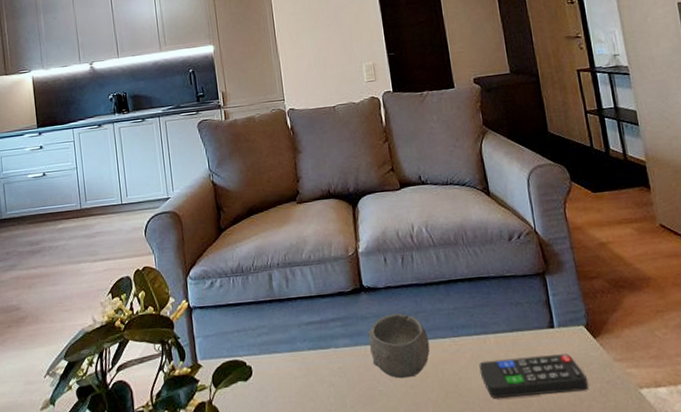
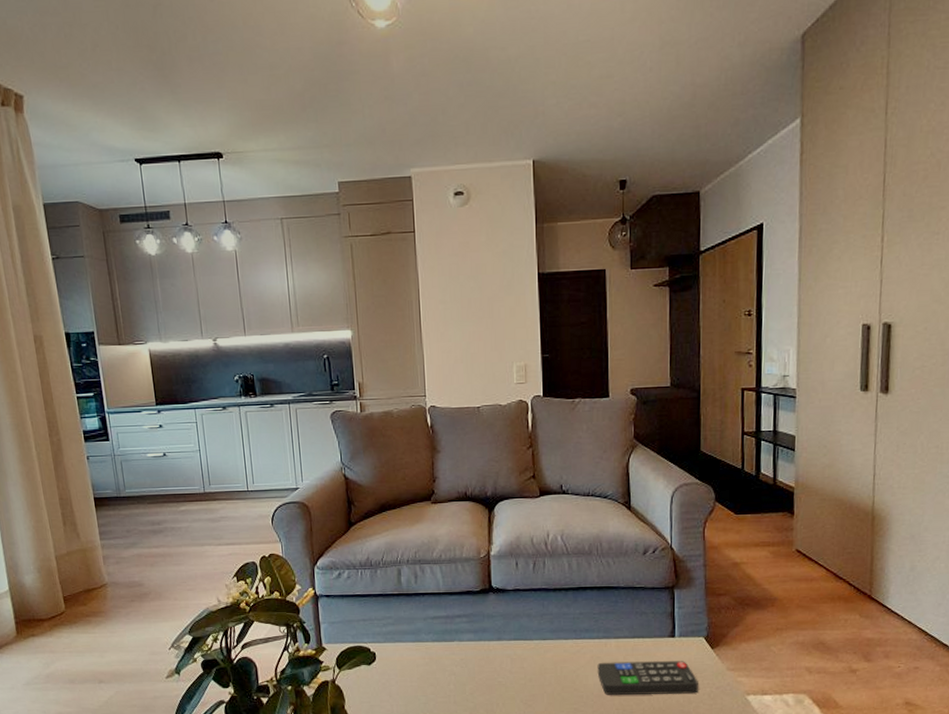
bowl: present [367,313,430,379] -> none [492,614,552,673]

